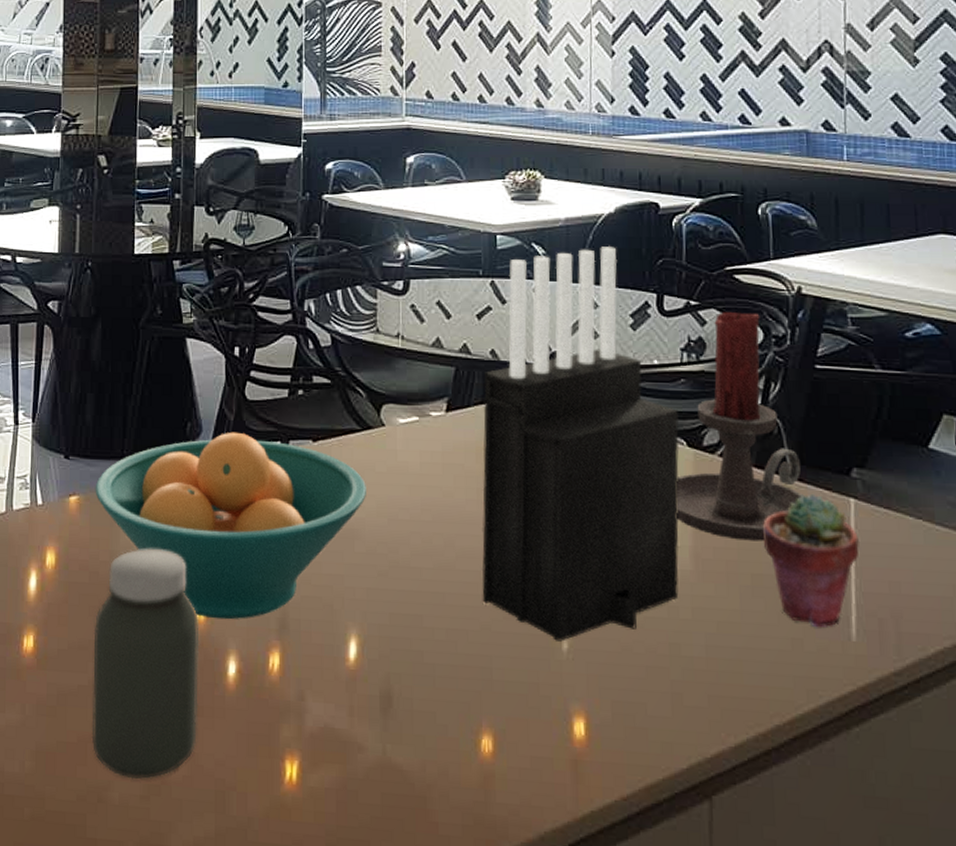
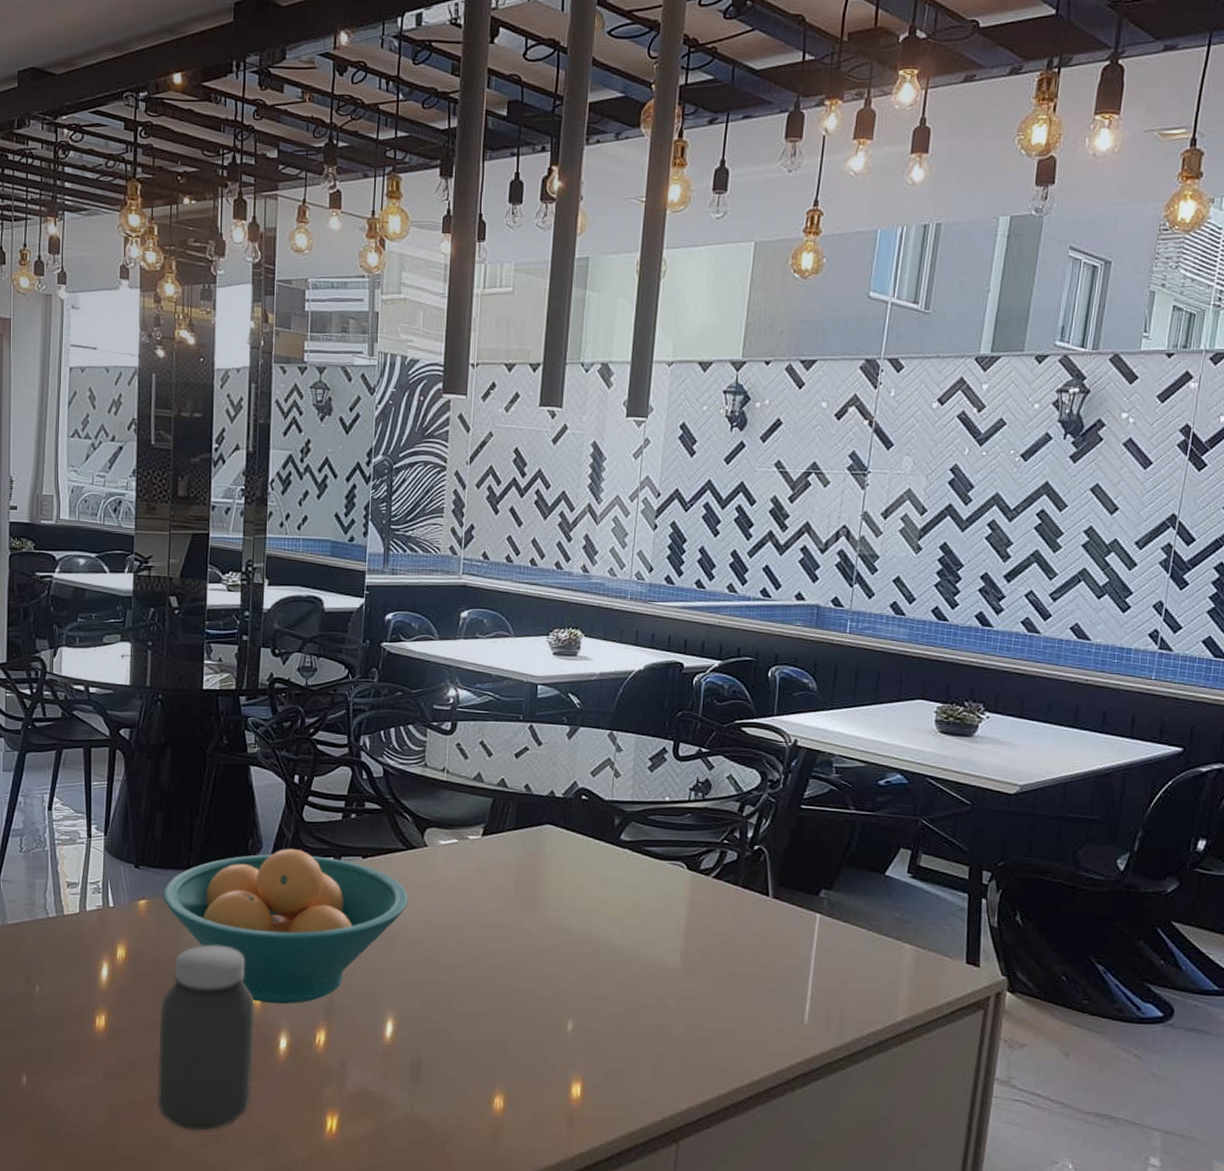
knife block: present [481,246,680,641] -> none [503,699,682,1023]
candle holder: present [676,311,803,542] -> none [672,758,779,947]
potted succulent: present [762,493,859,628] -> none [742,909,820,1015]

